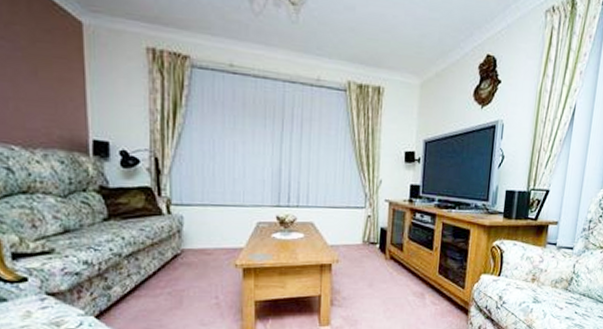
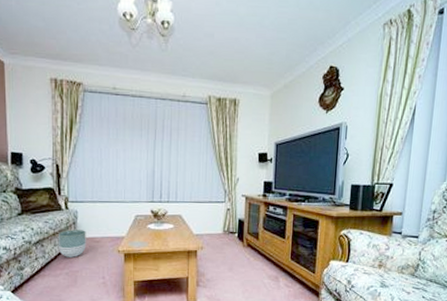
planter: none [158,239,195,273] -> present [59,230,86,257]

